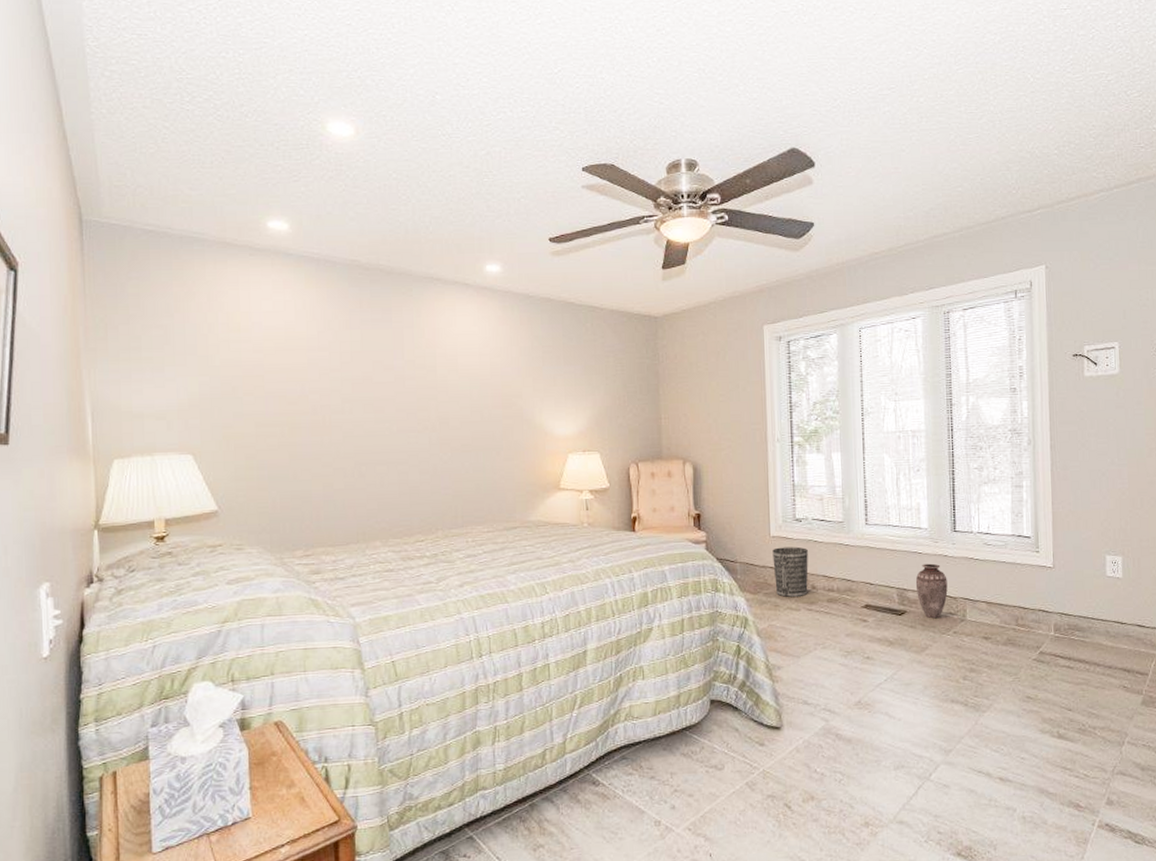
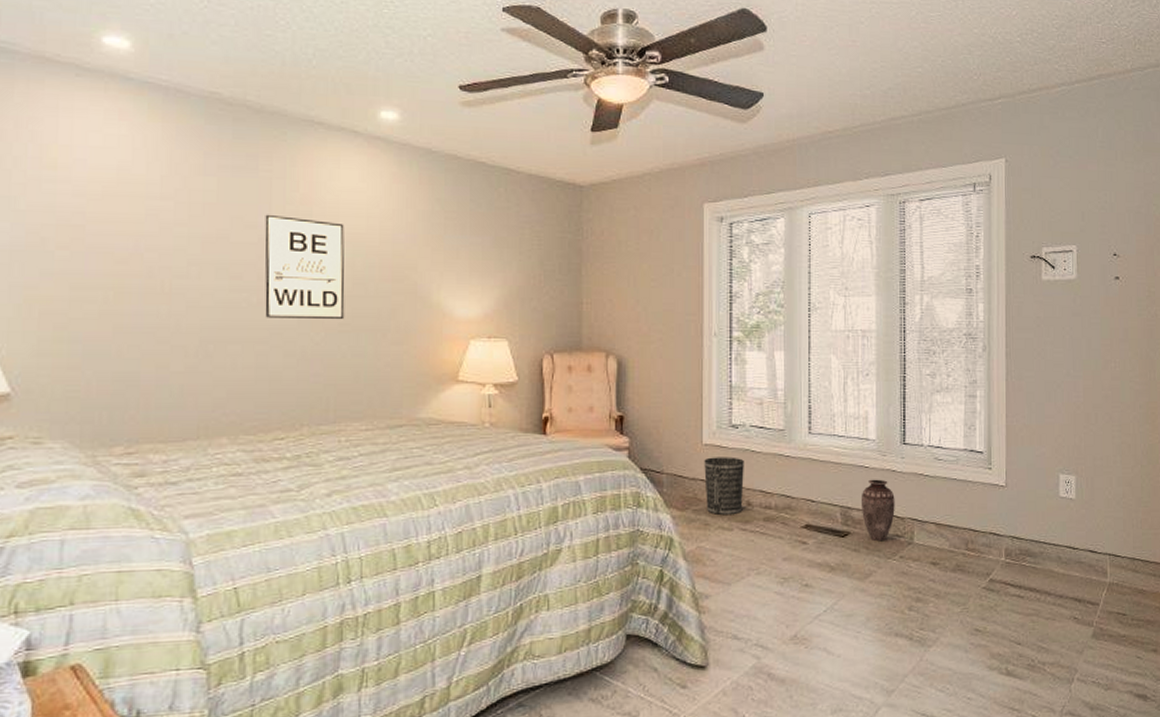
wall art: none [399,357,466,443] -> present [264,214,345,319]

